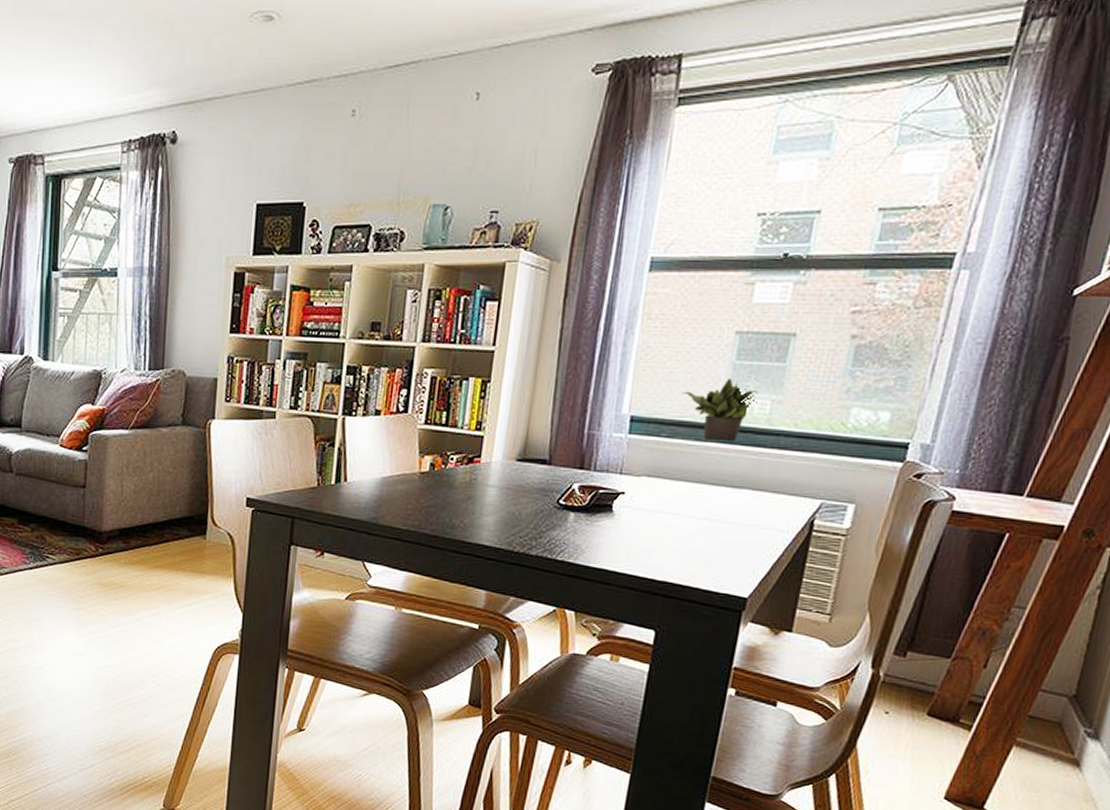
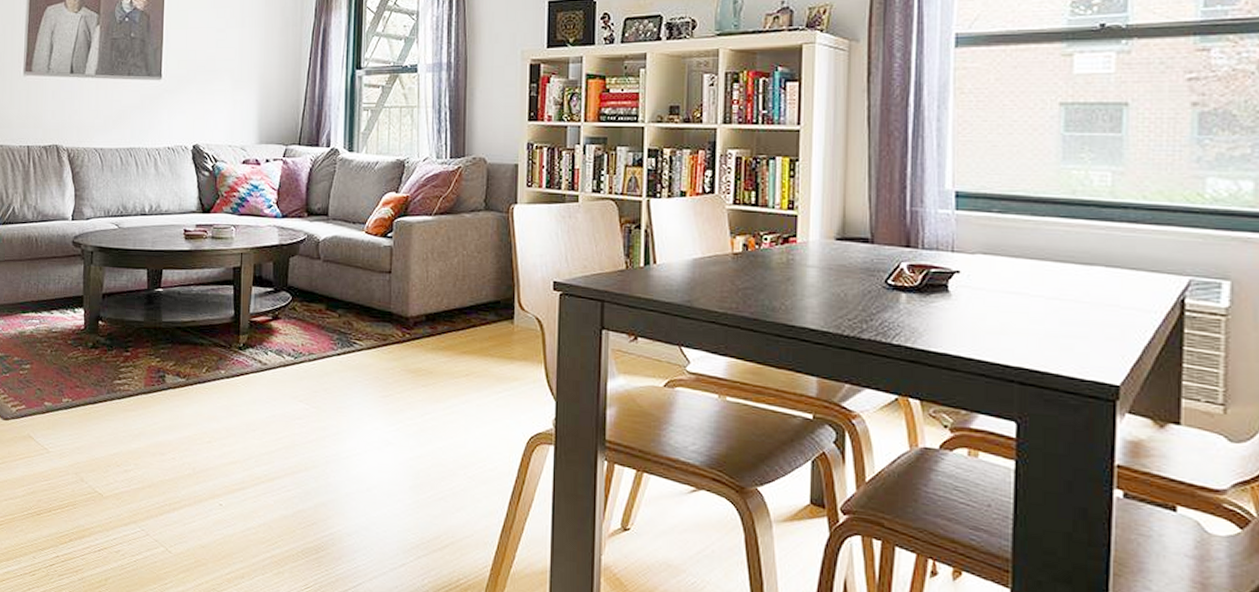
potted plant: present [682,377,759,442] -> none [1009,149,1096,216]

